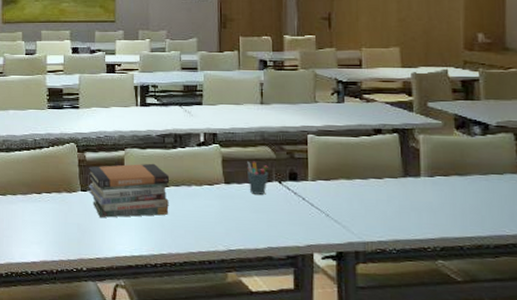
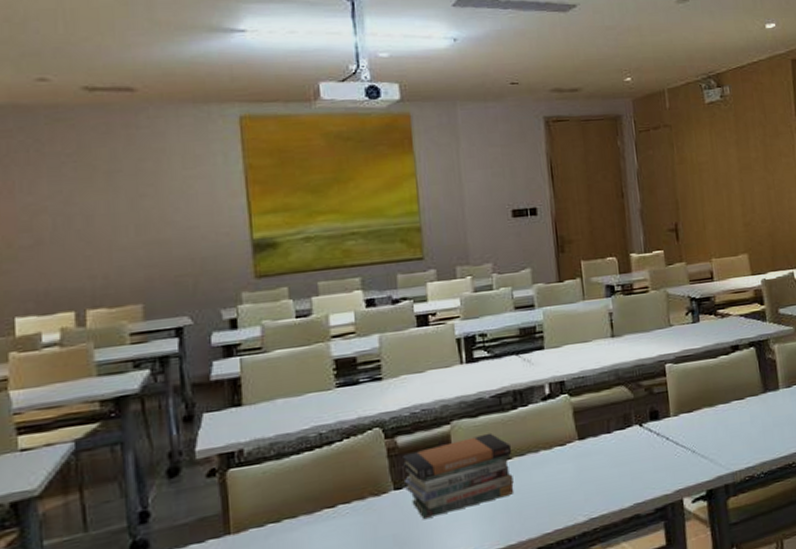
pen holder: present [247,161,268,195] -> none [602,406,627,446]

